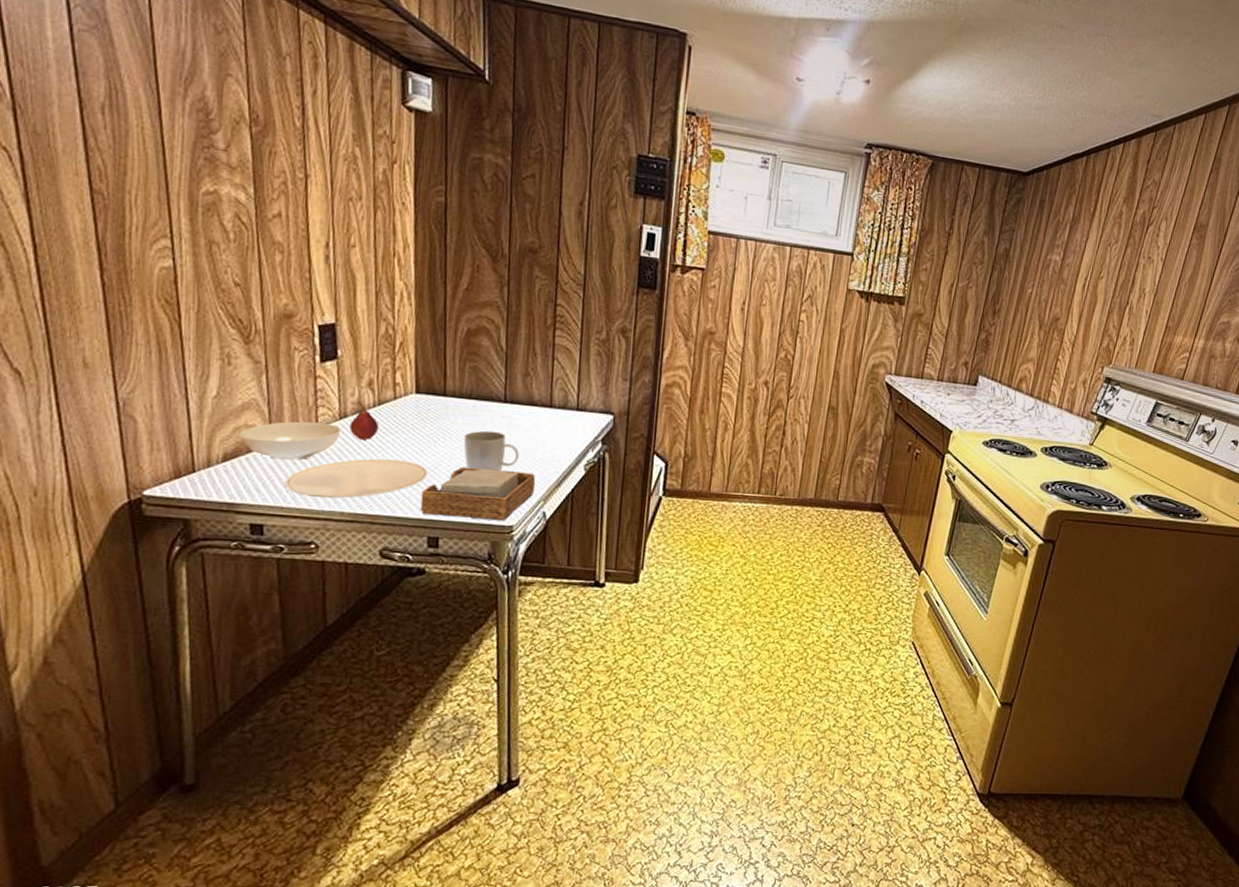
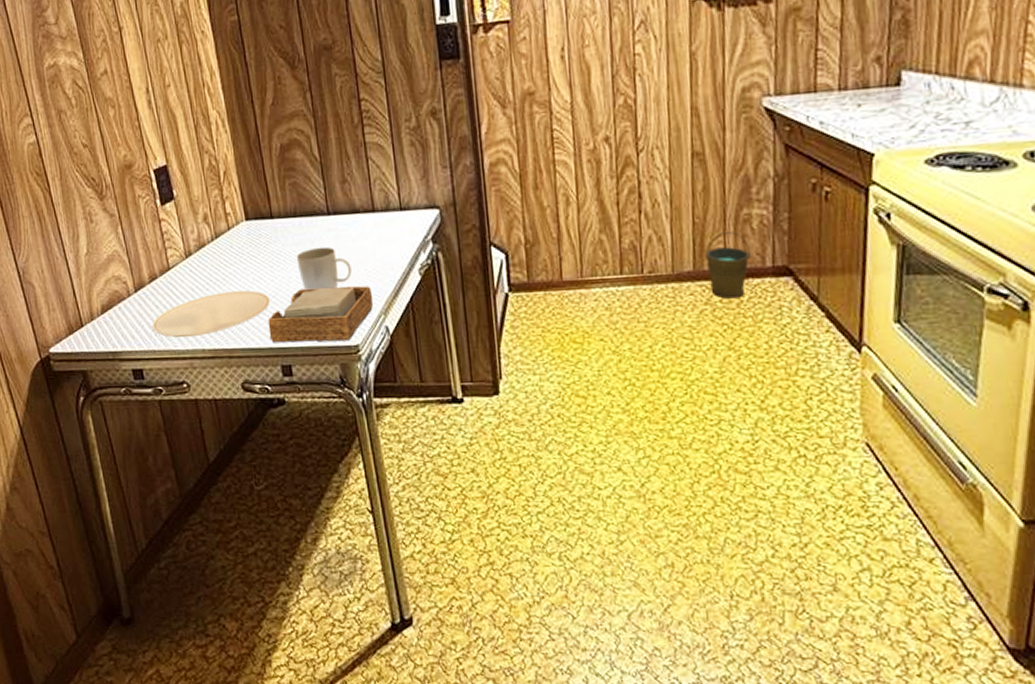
bowl: present [239,421,342,461] -> none [110,264,189,306]
fruit: present [349,401,380,440] -> none [195,237,221,275]
bucket: none [824,472,859,524] -> present [704,232,752,299]

